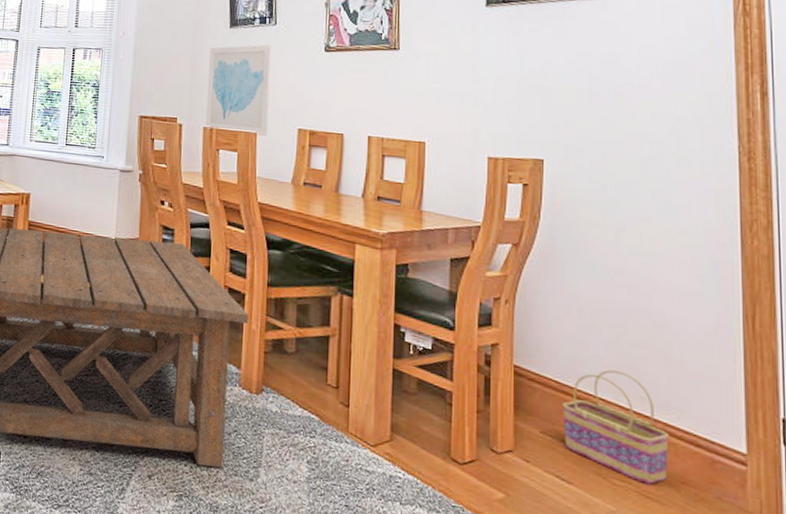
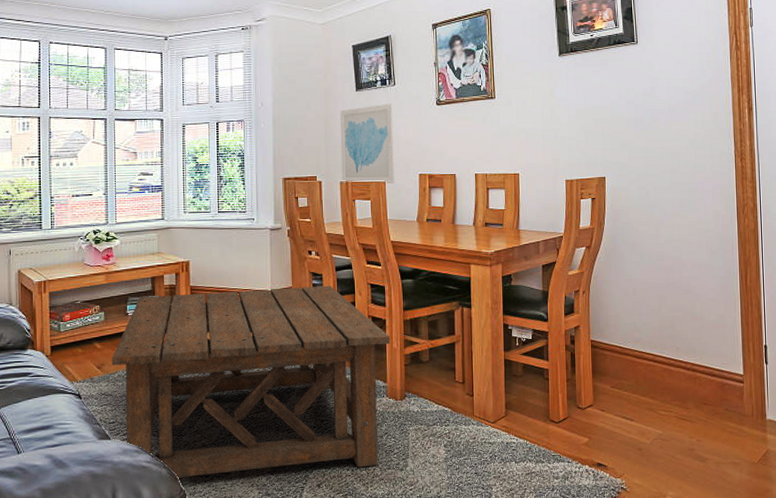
basket: present [563,370,669,485] -> none [625,331,695,410]

